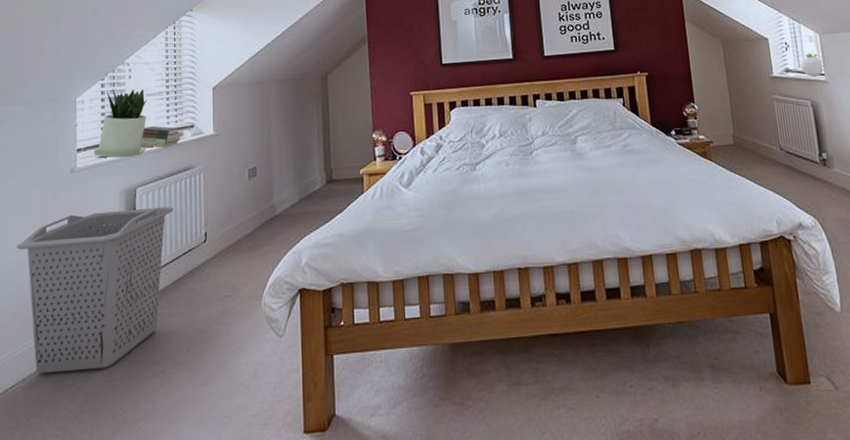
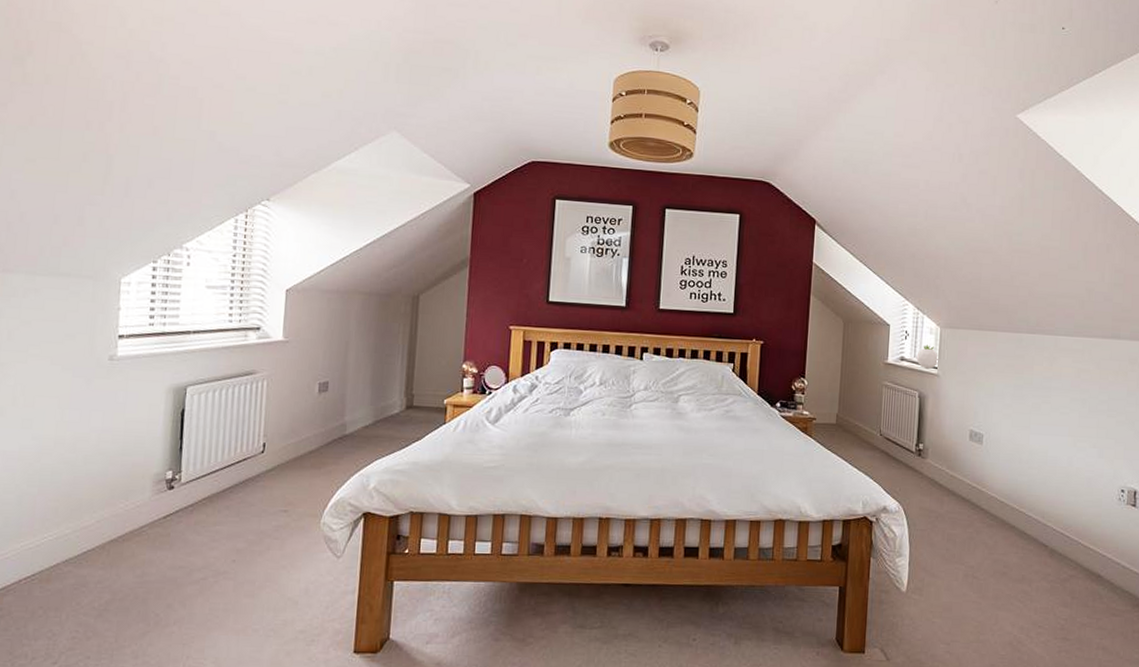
laundry basket: present [15,206,174,373] -> none [38,405,229,570]
planter: present [93,89,147,158] -> none [138,274,207,352]
books: present [141,125,184,148] -> none [196,321,248,348]

